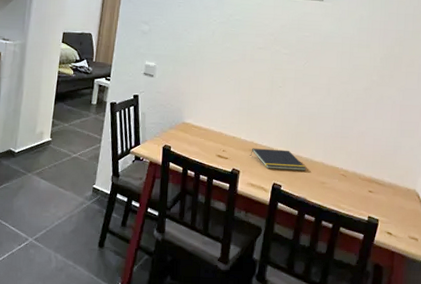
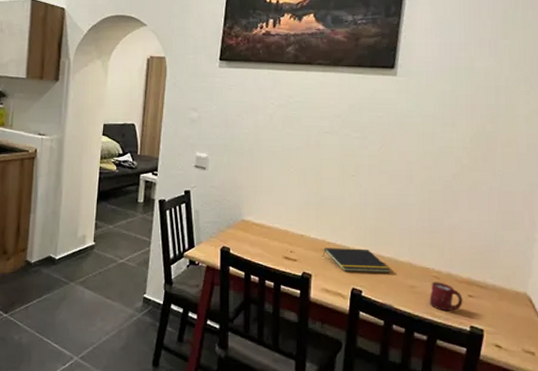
cup: none [336,179,364,204] -> present [429,281,463,312]

